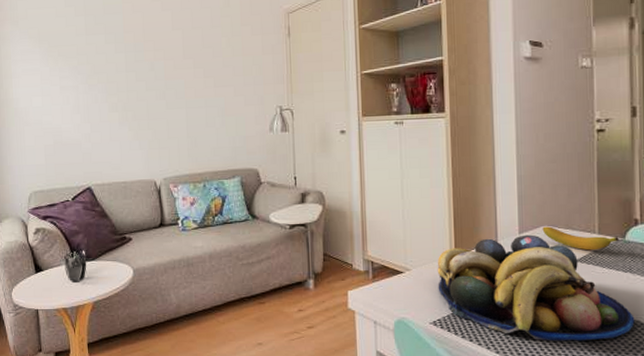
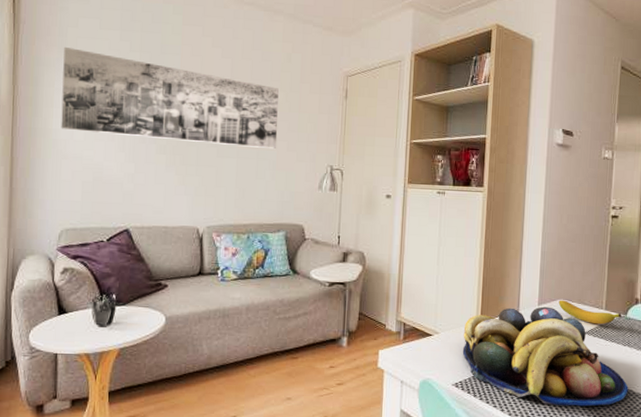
wall art: none [16,19,224,98] -> present [61,46,279,148]

